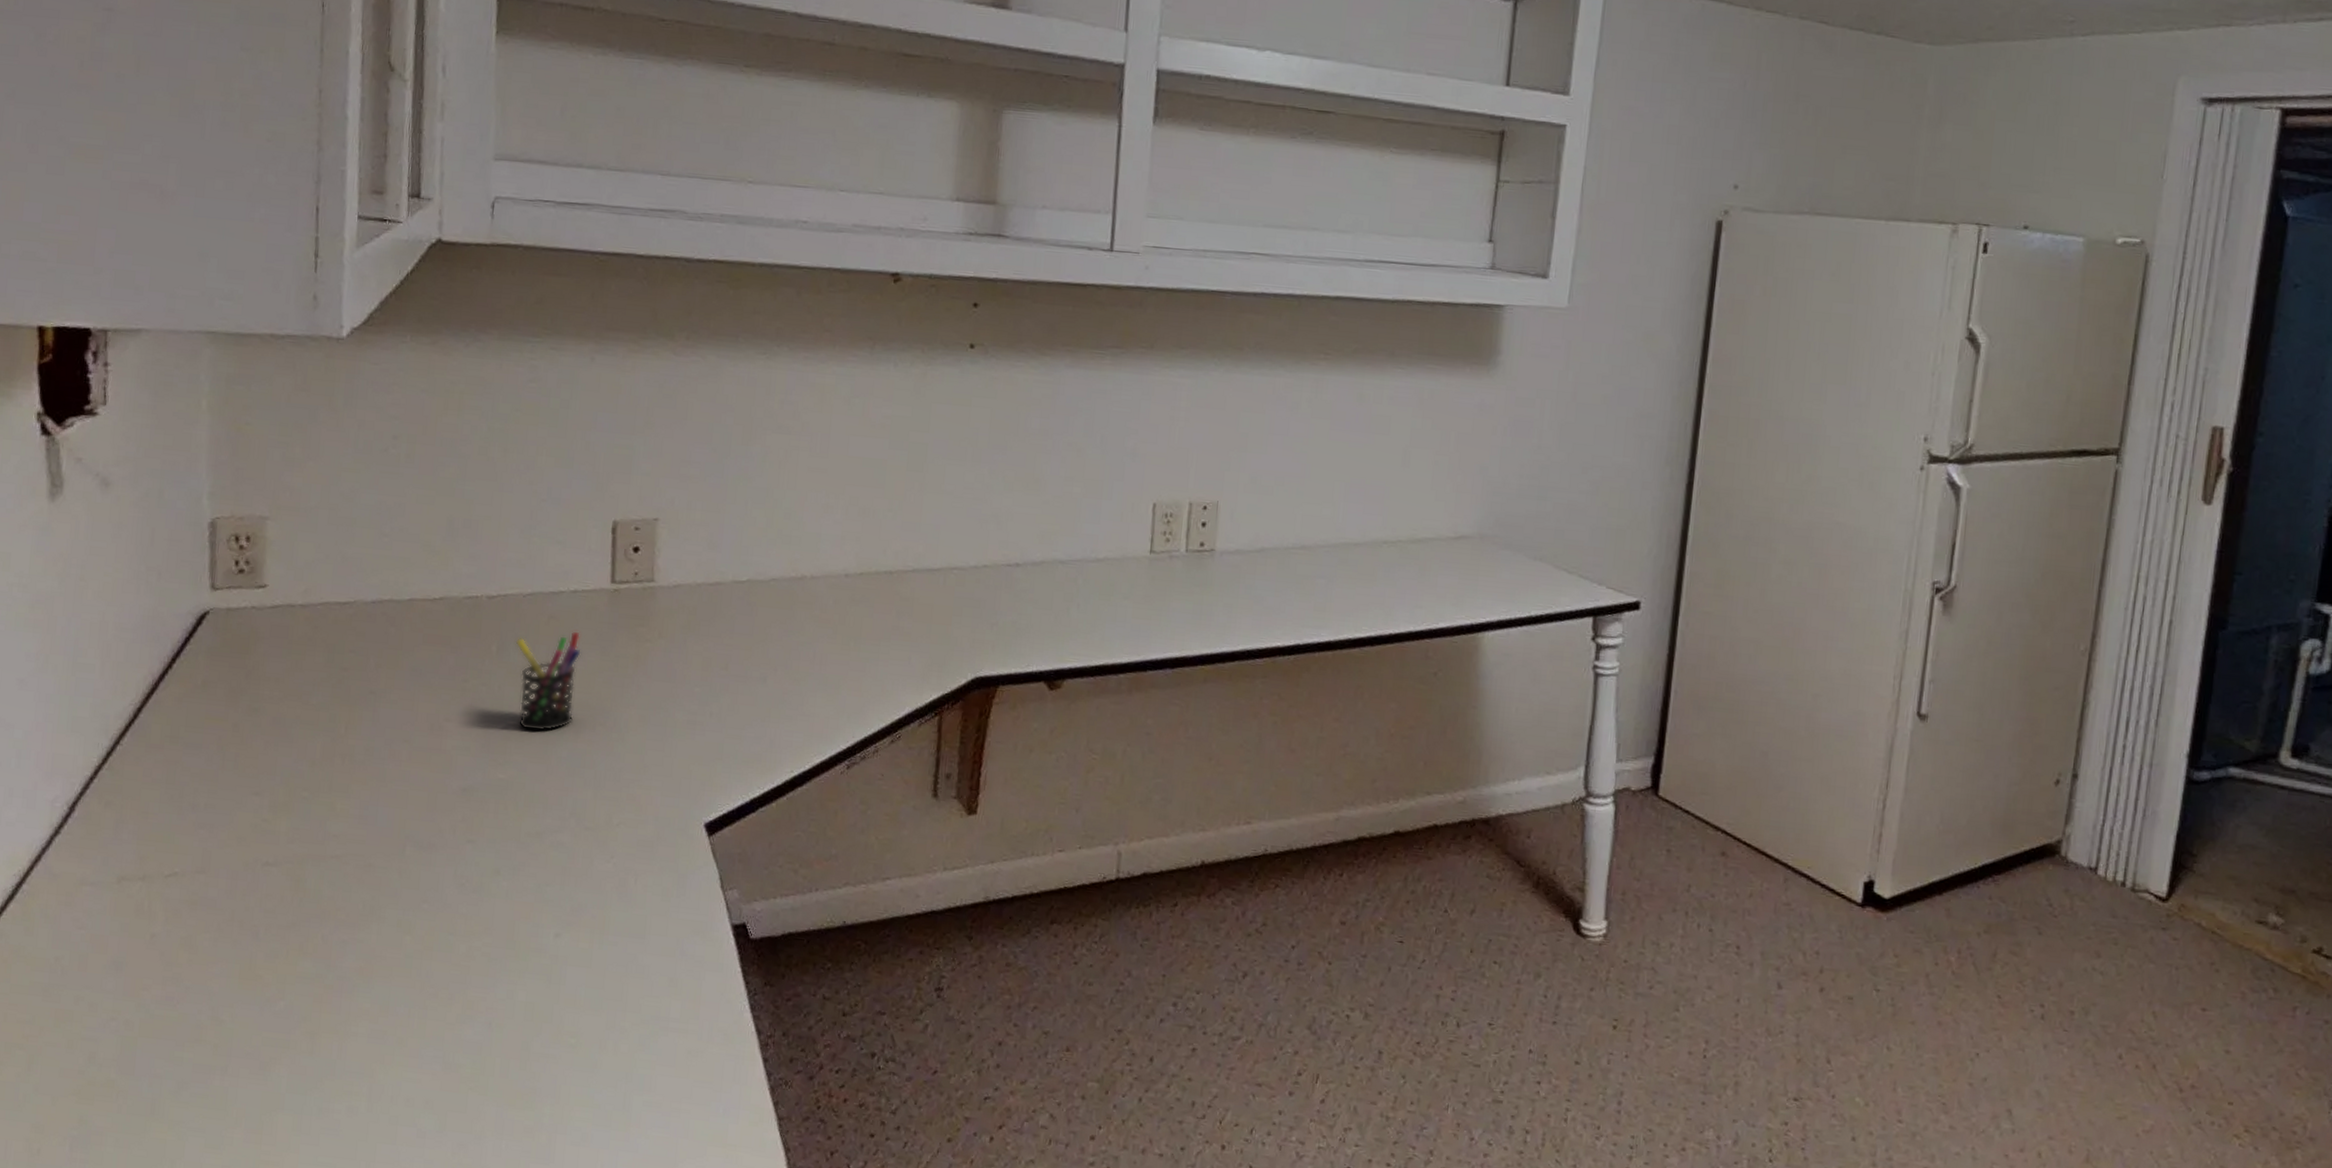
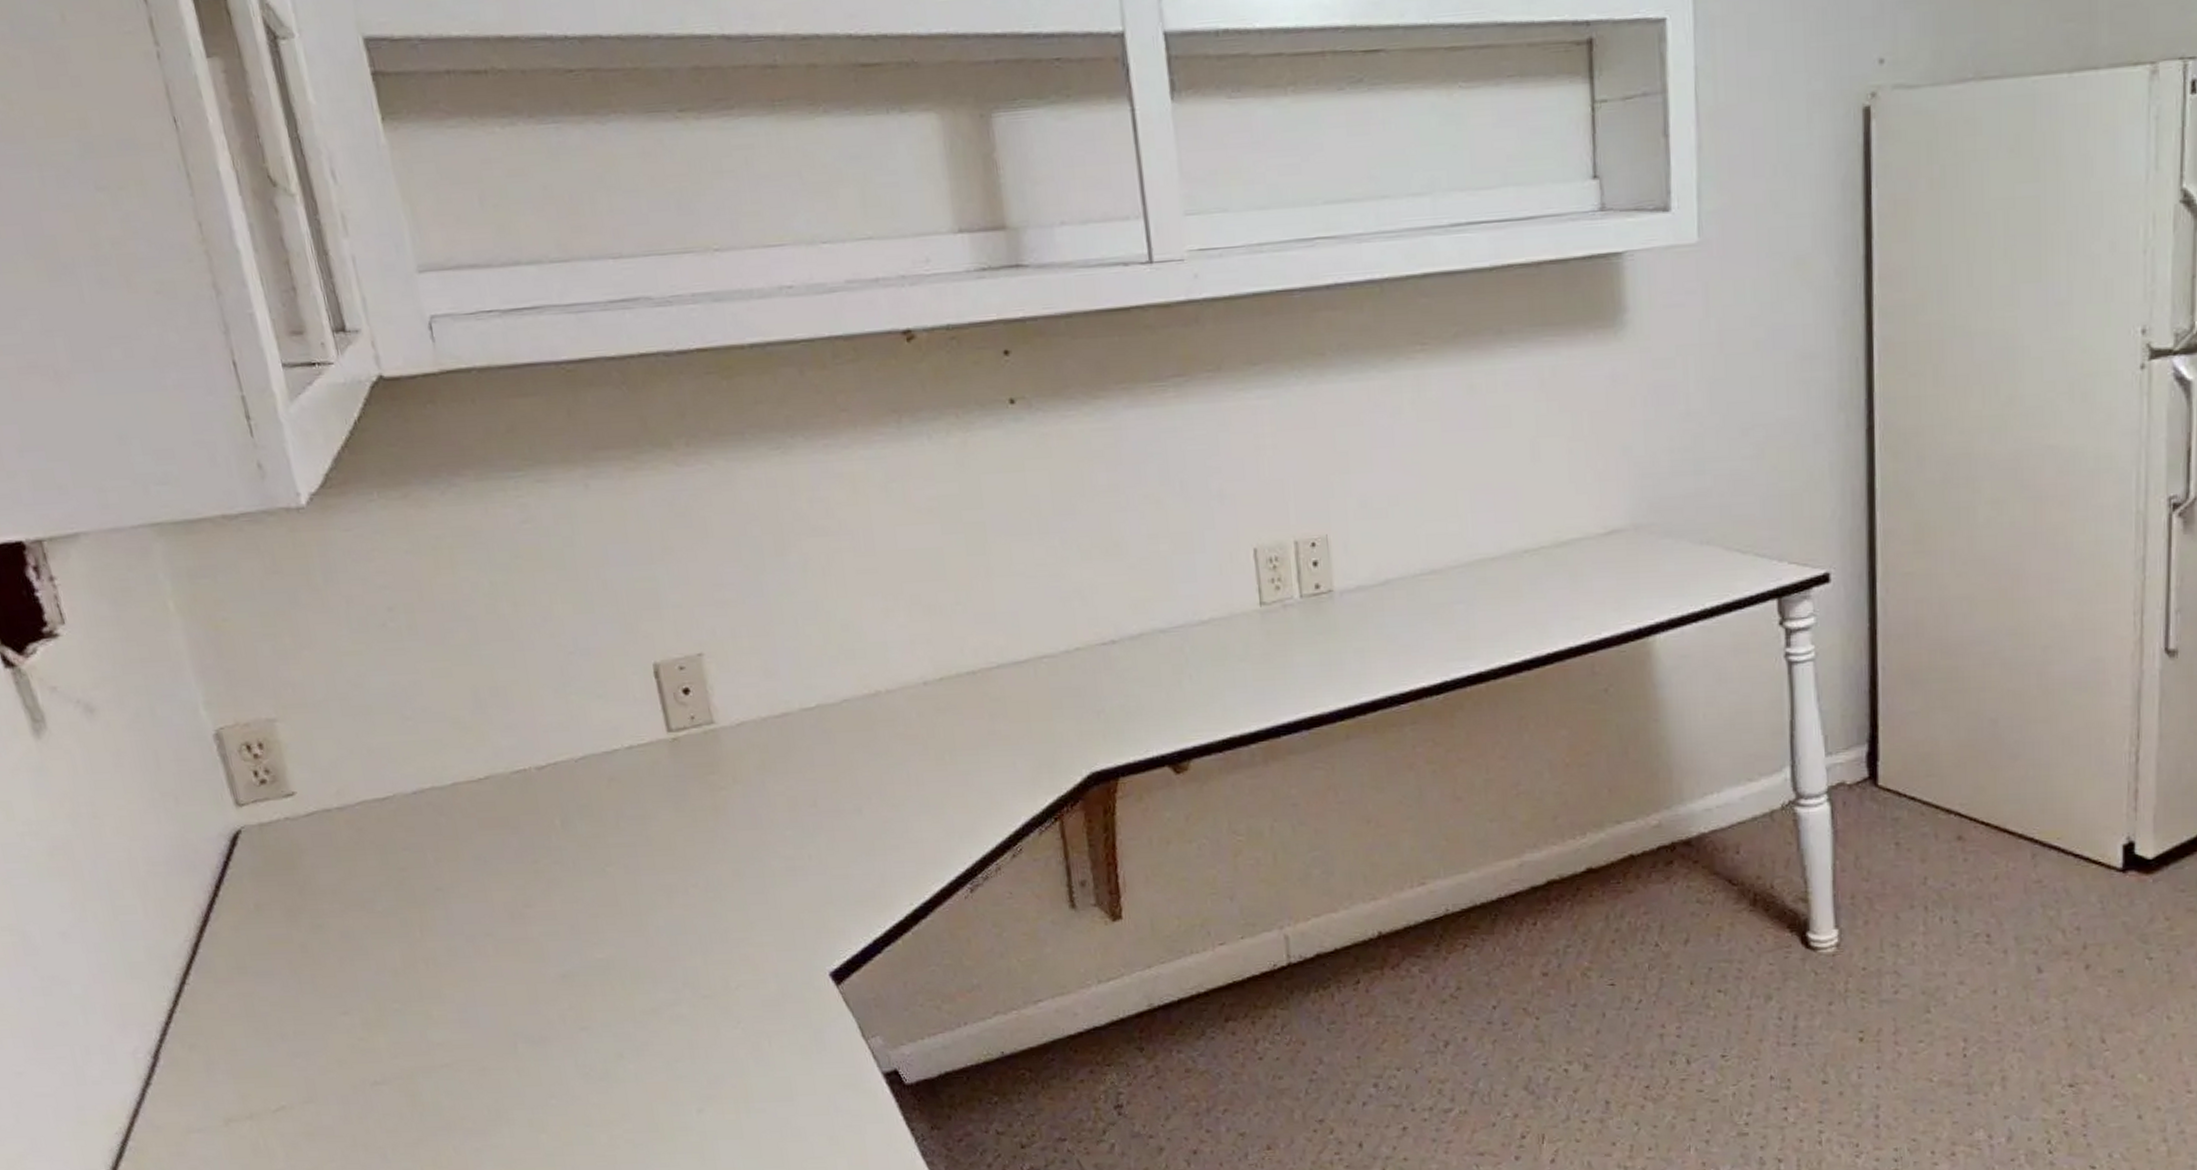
pen holder: present [515,632,581,732] -> none [579,791,662,904]

